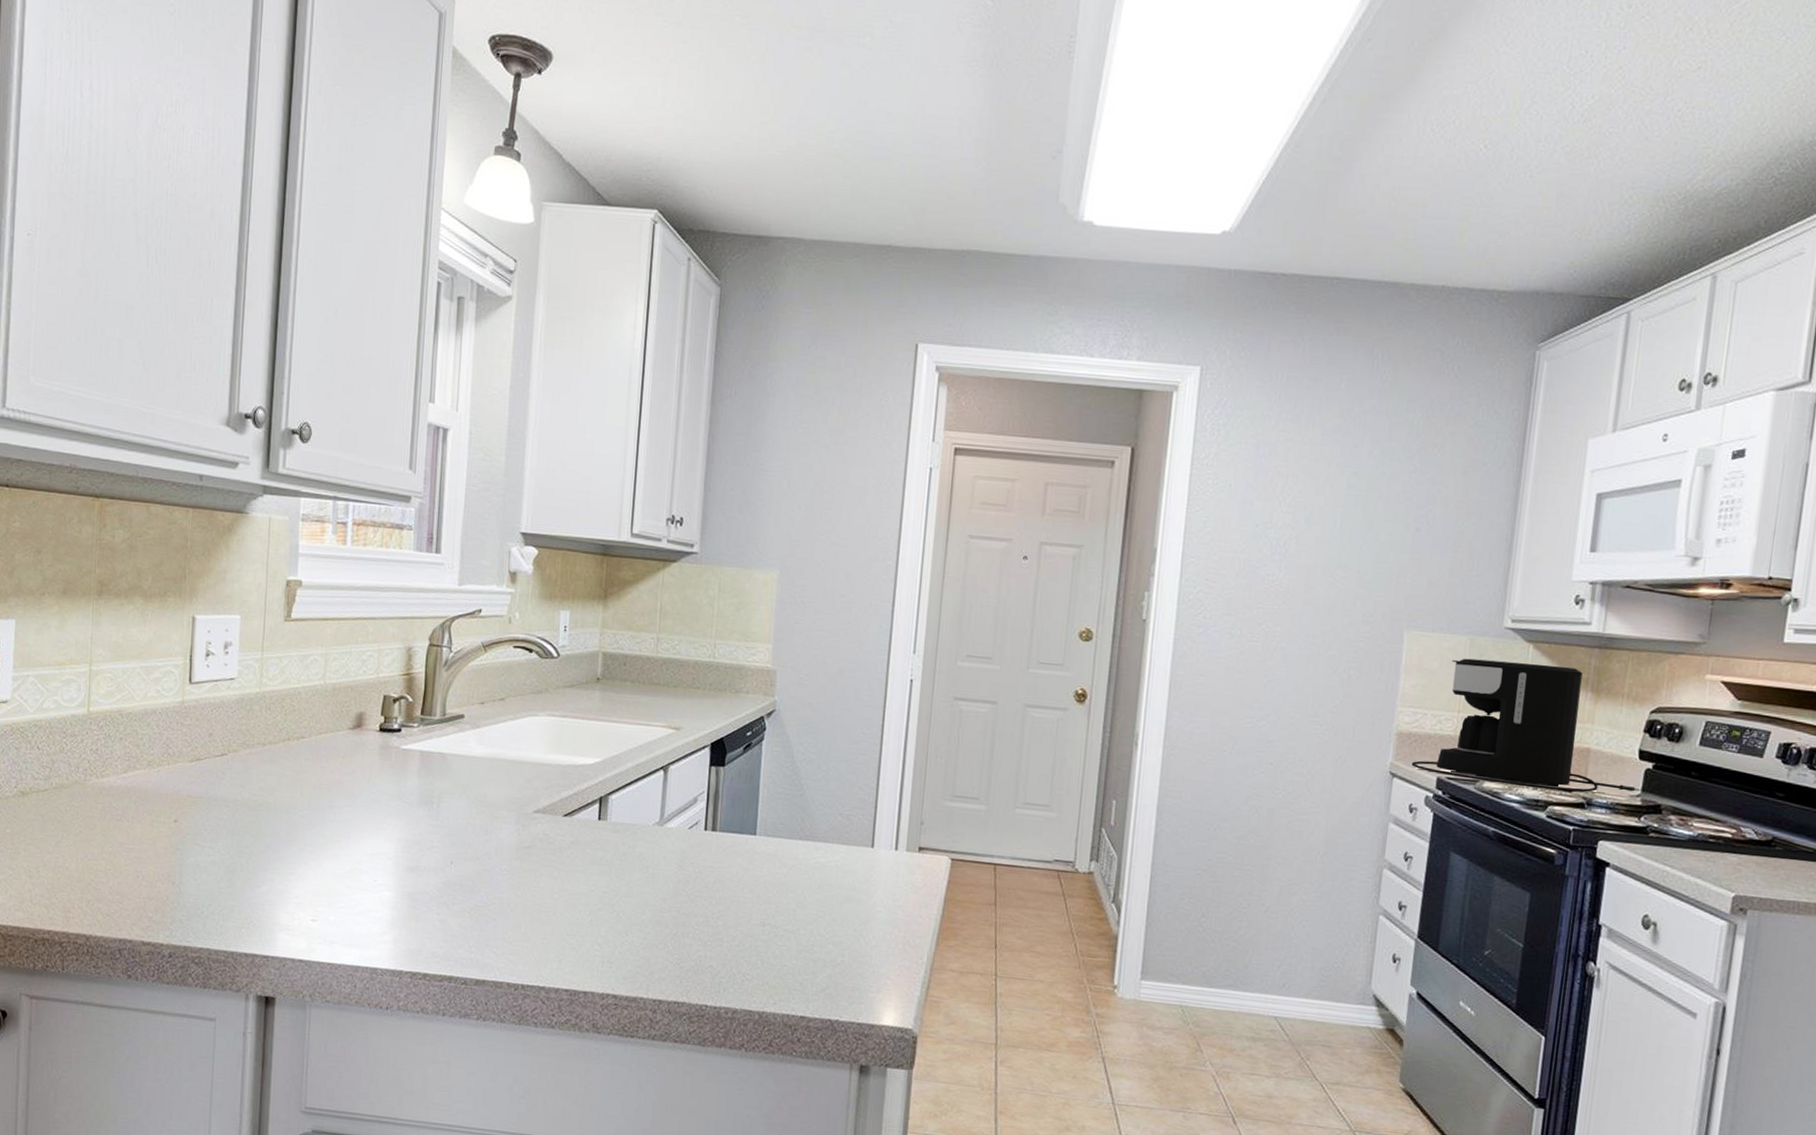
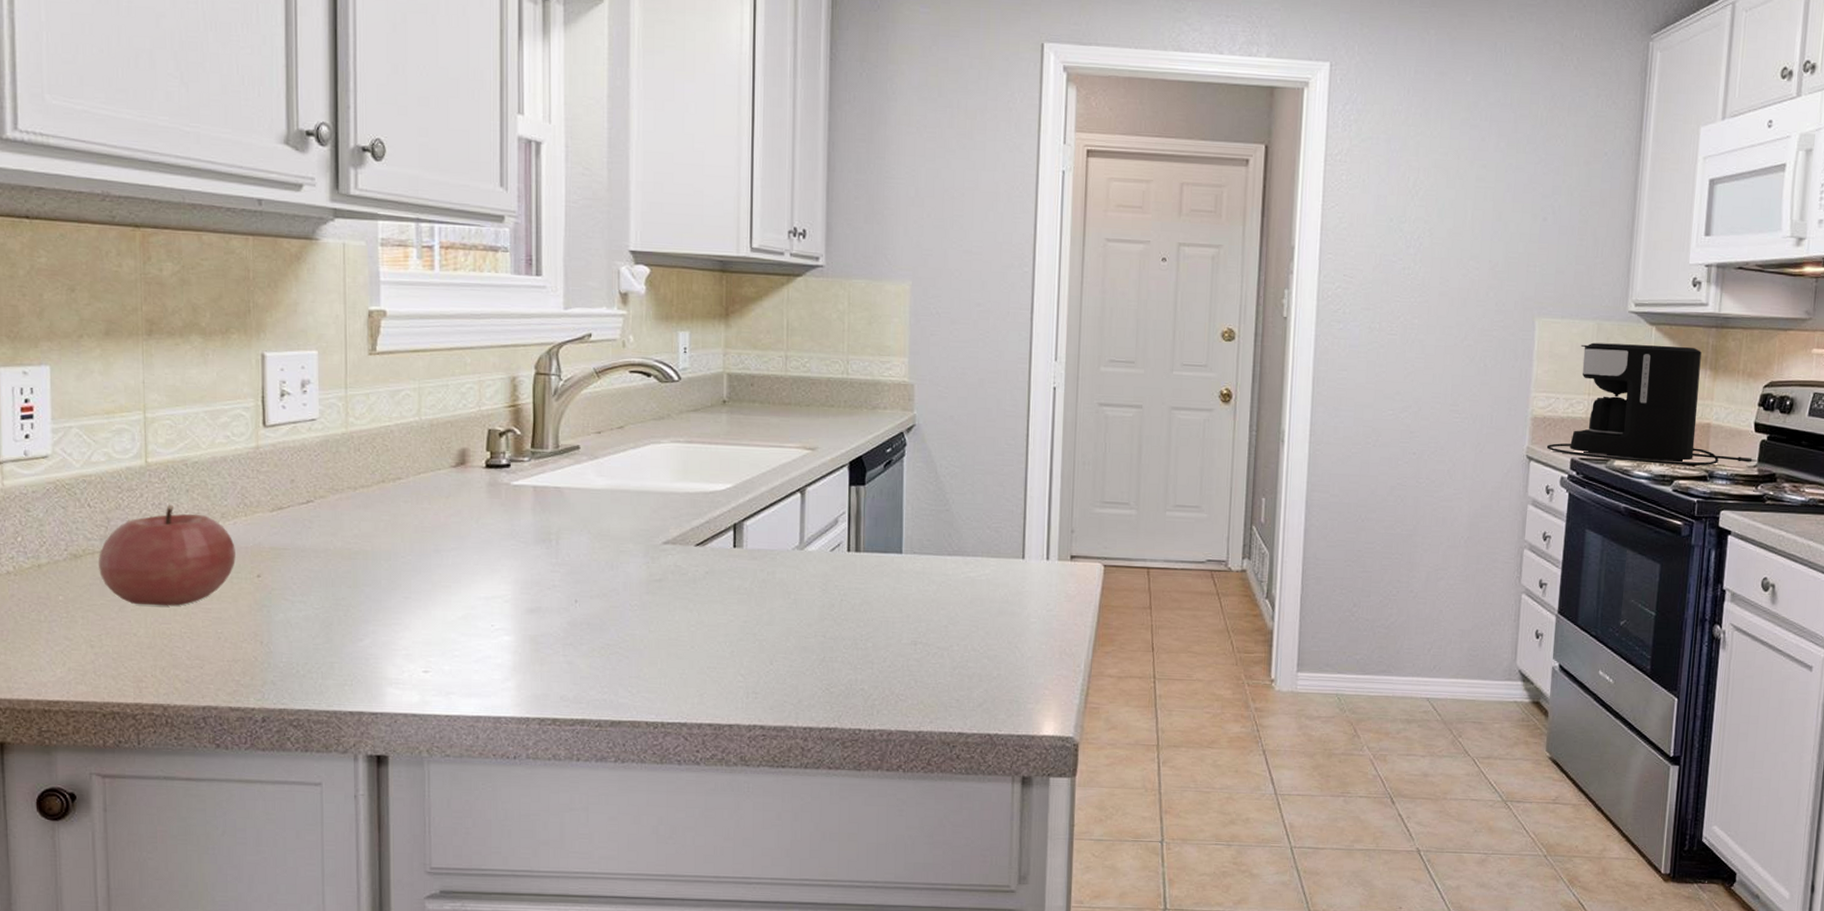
fruit: none [41,751,158,844] -> present [98,505,236,606]

